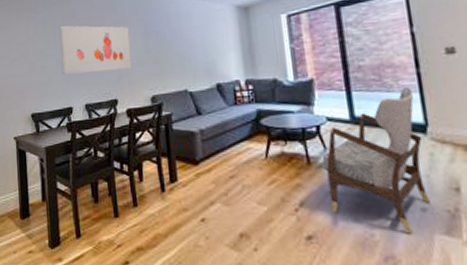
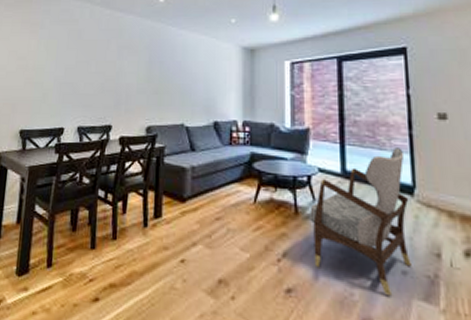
wall art: present [59,25,131,75] -> none [59,43,133,96]

